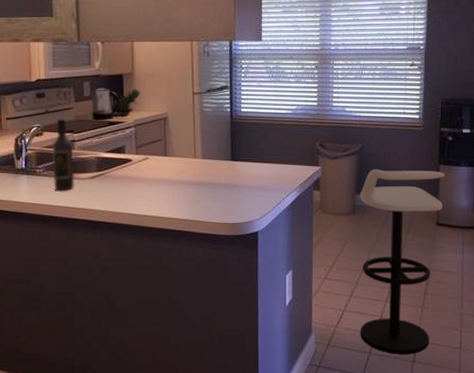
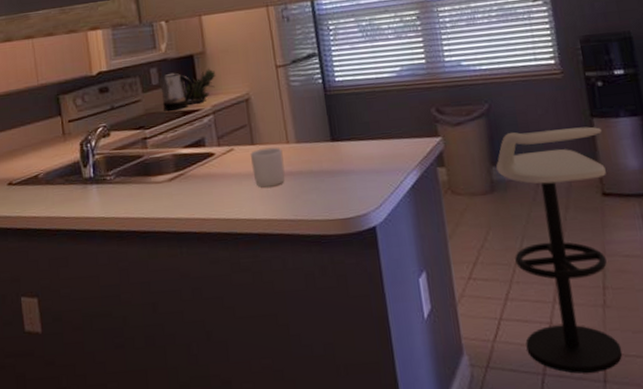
wine bottle: present [52,118,75,190] -> none [121,113,151,199]
mug: none [163,160,190,192] -> present [251,147,285,188]

